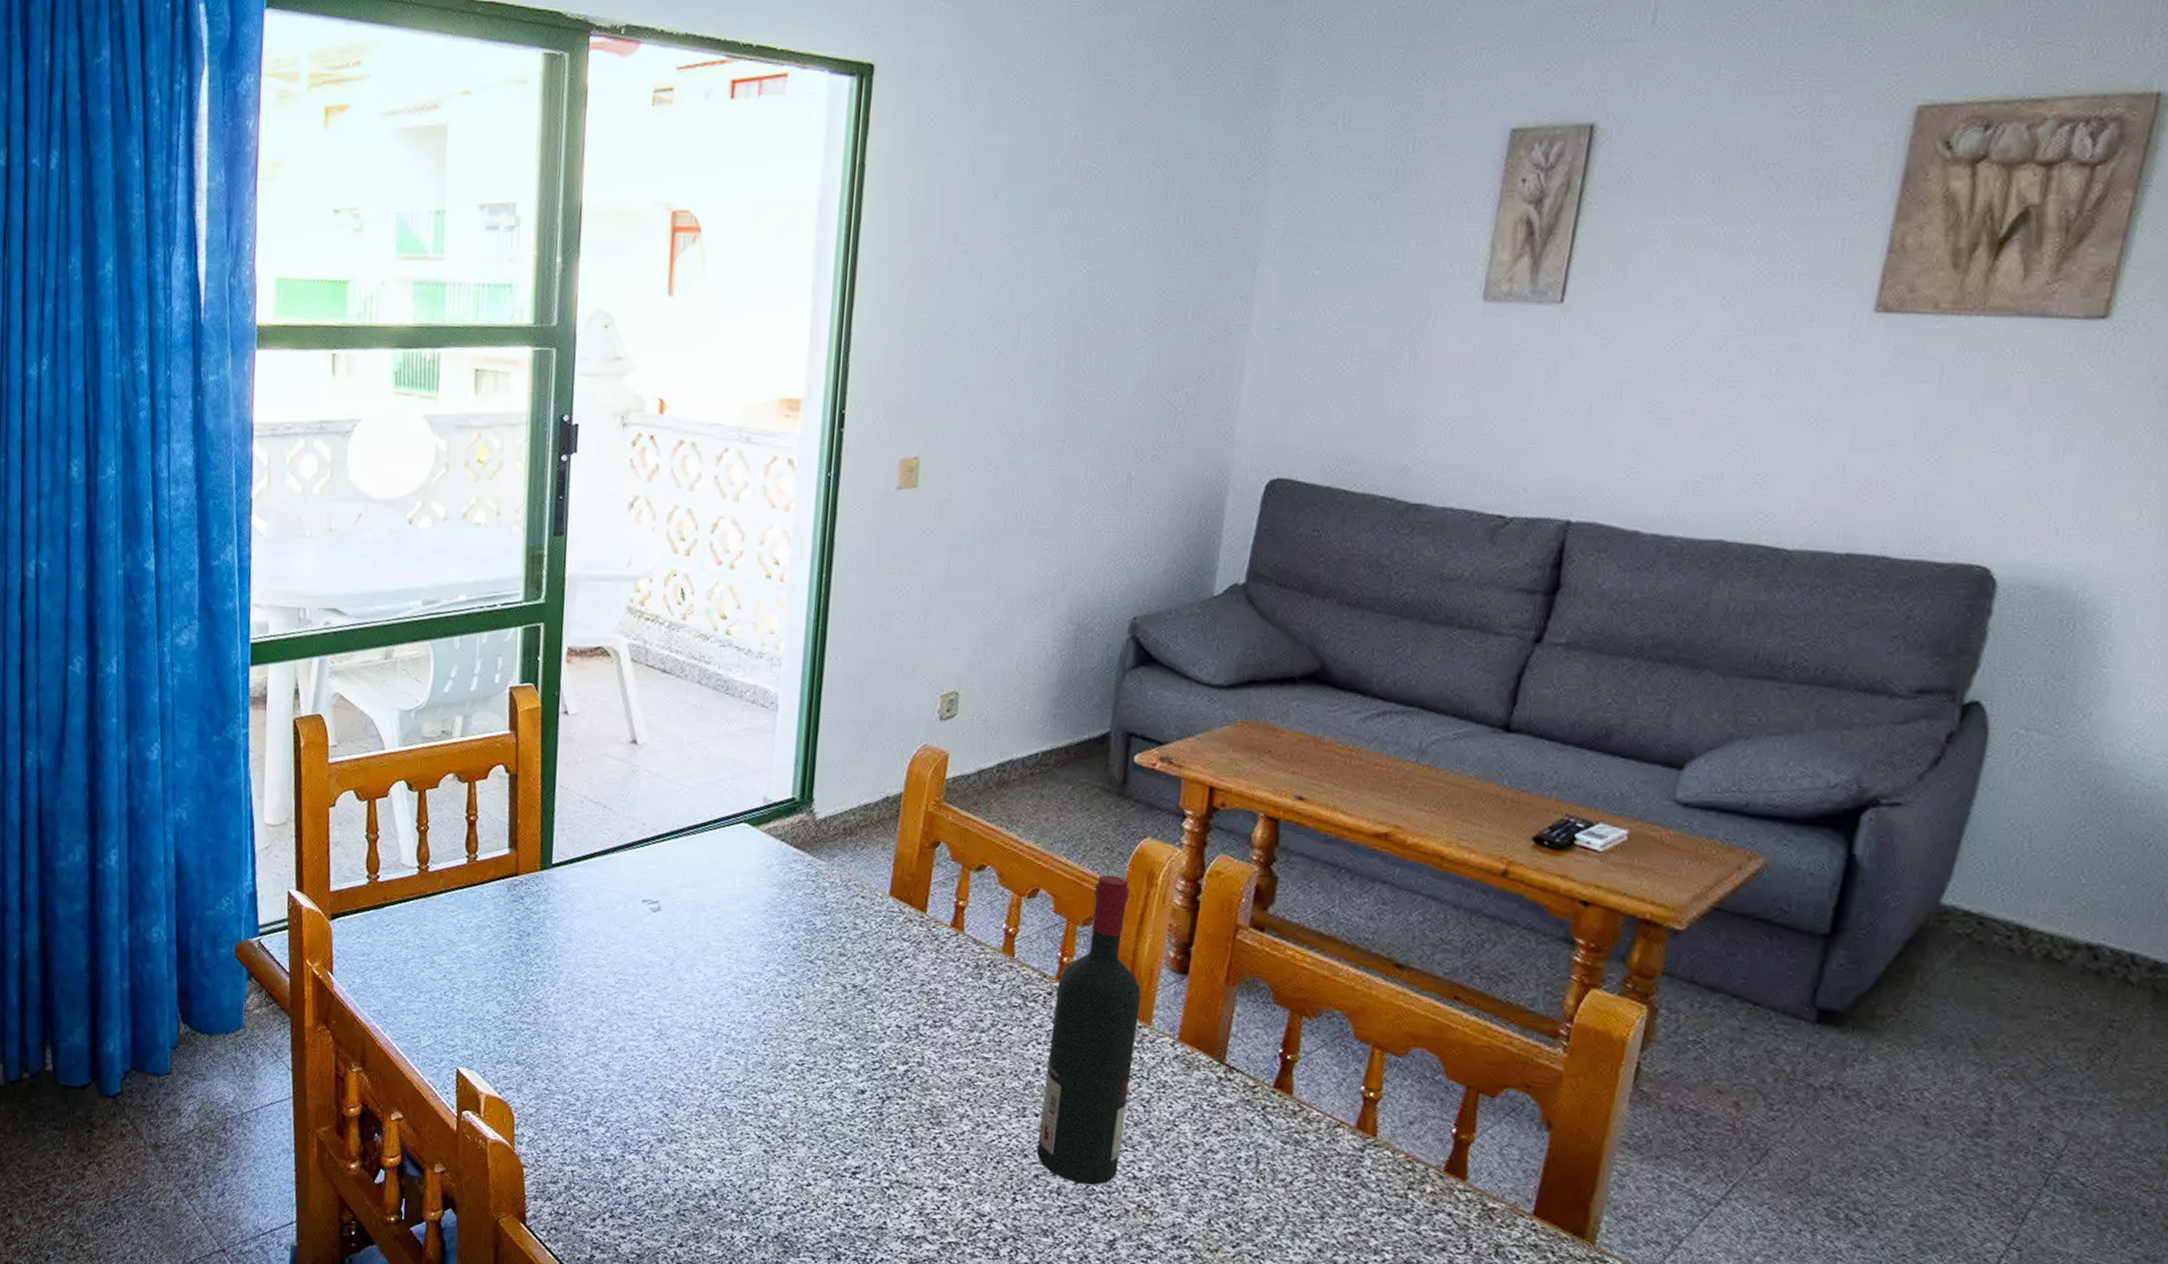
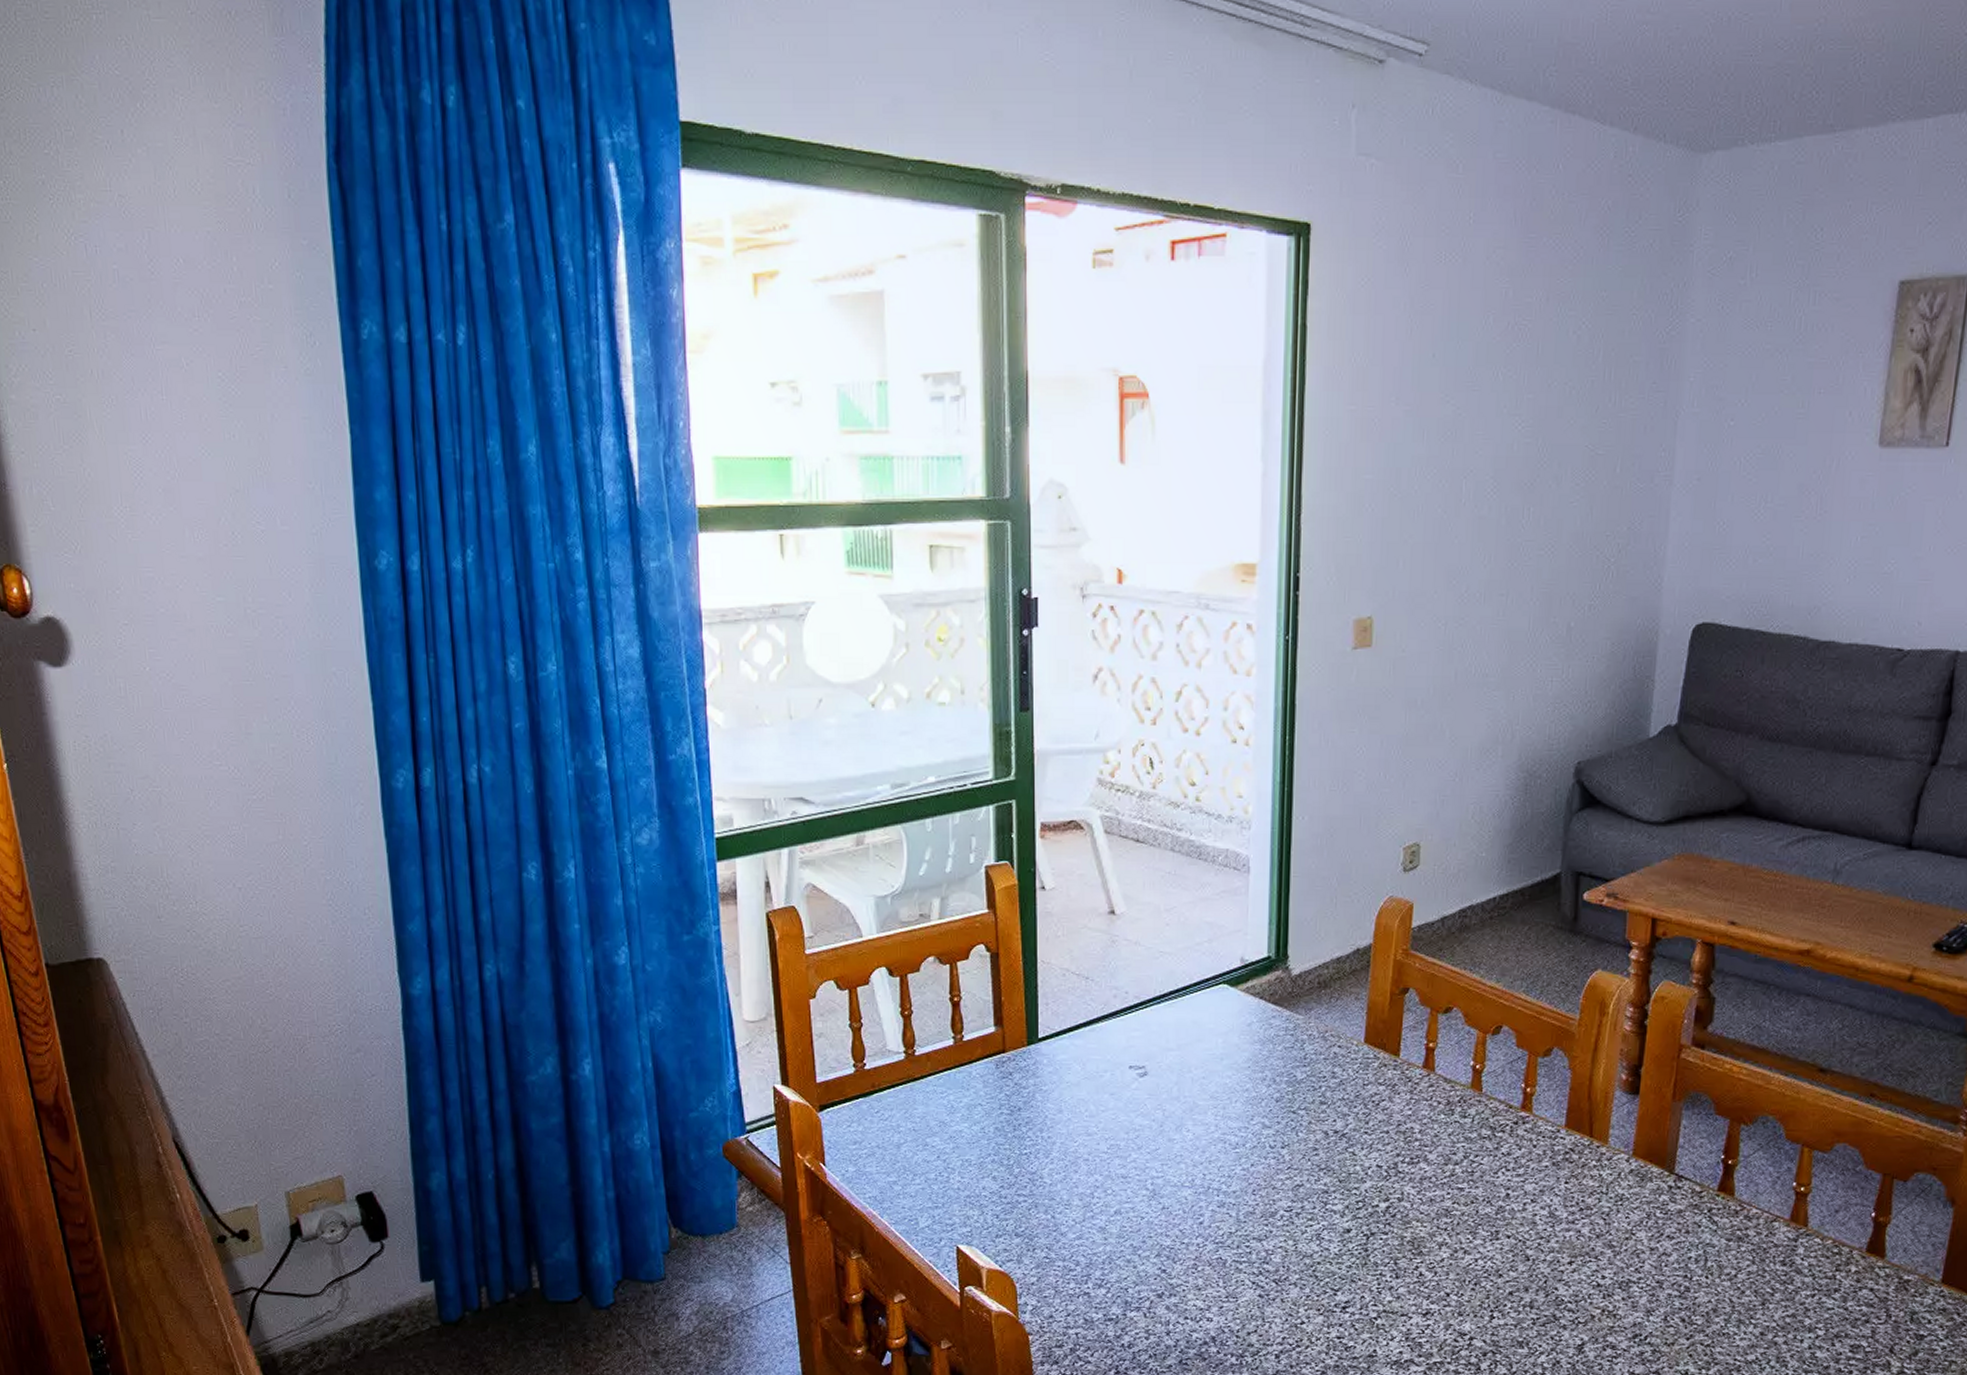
wine bottle: present [1036,874,1141,1185] -> none [1509,1007,1598,1297]

